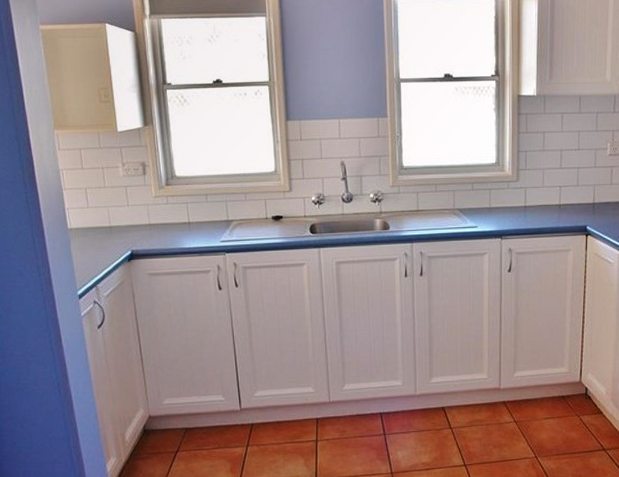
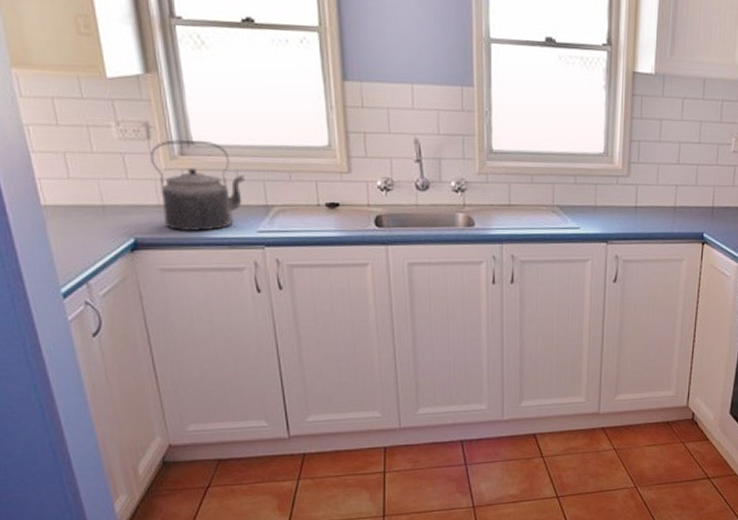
kettle: none [145,174,212,244] -> present [150,140,245,232]

